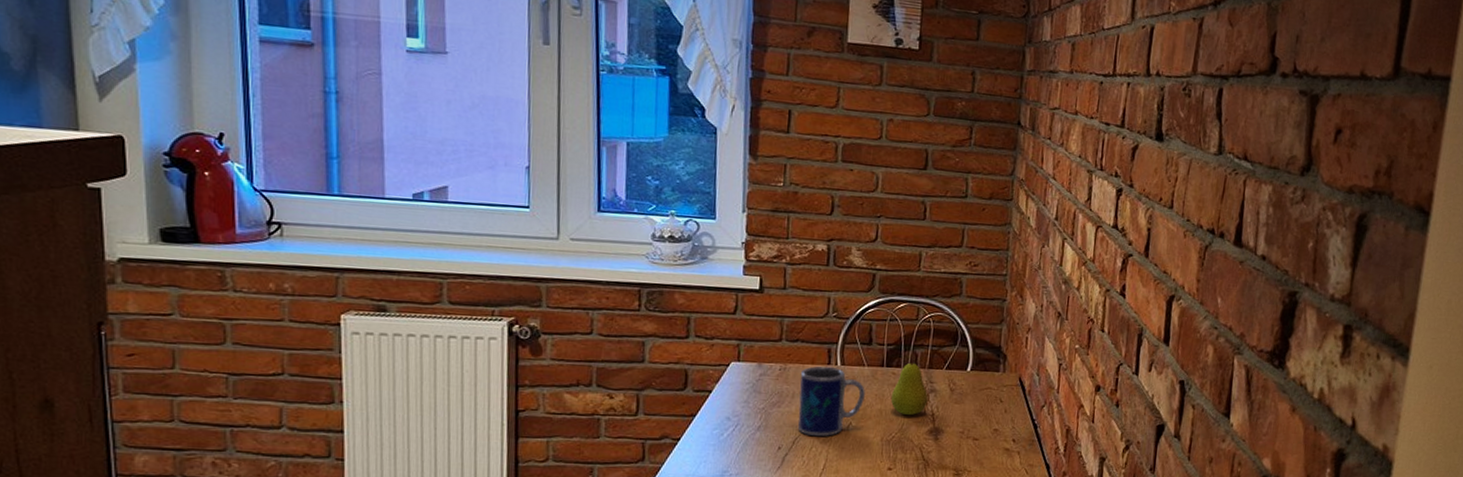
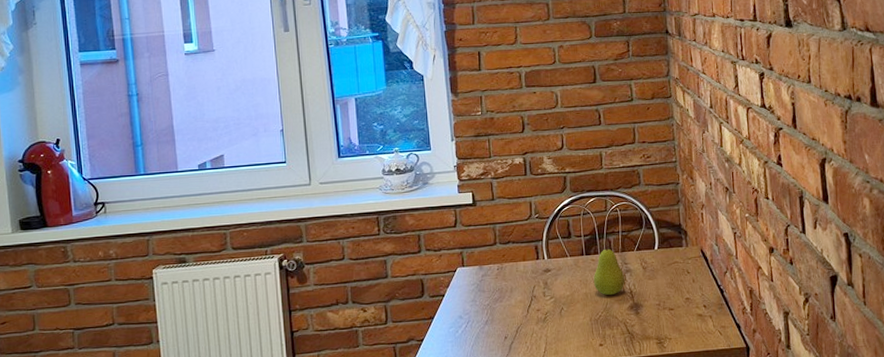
mug: present [798,365,865,437] -> none [515,261,571,324]

